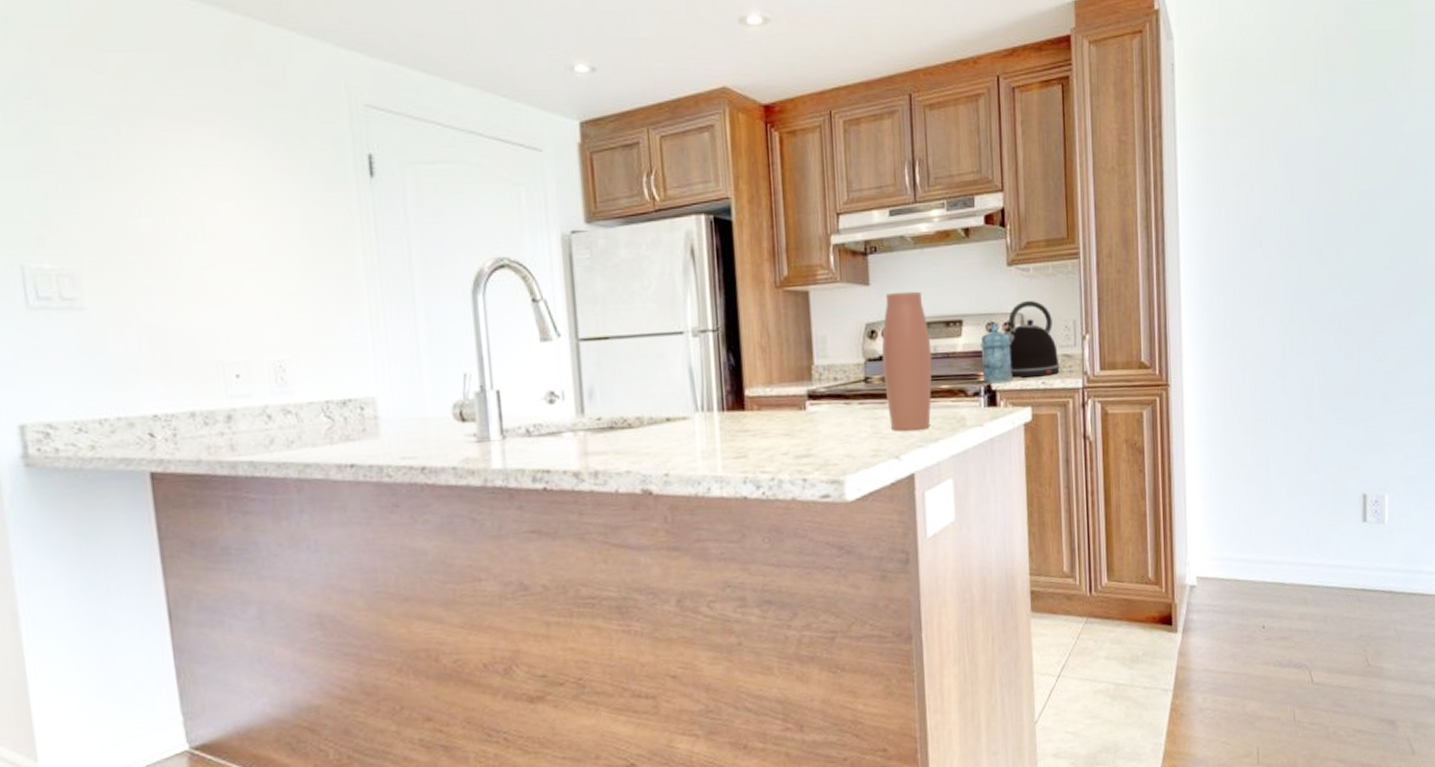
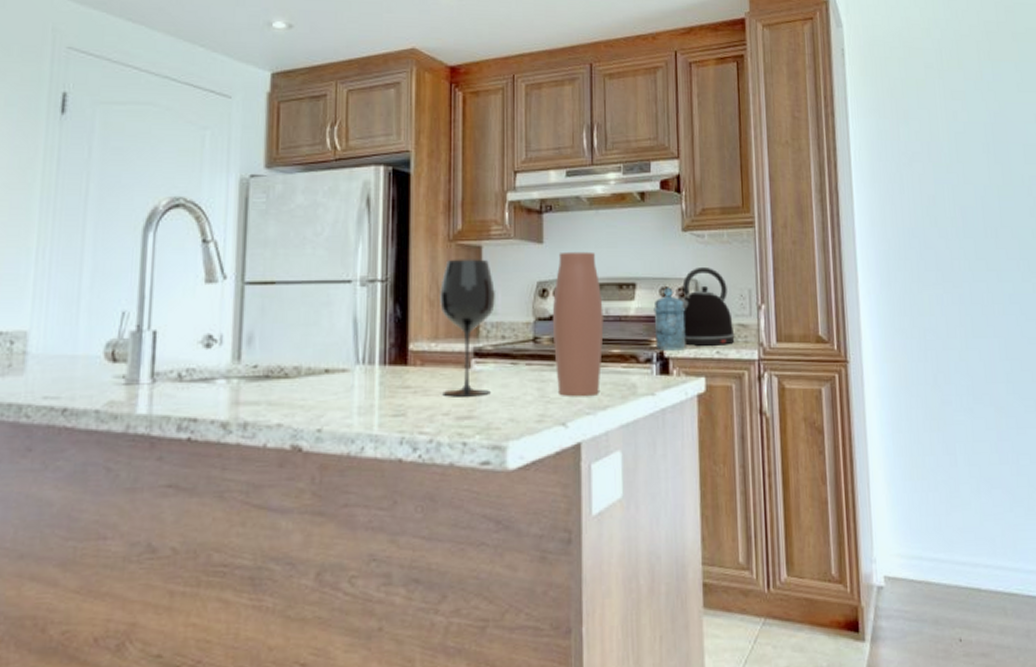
wine glass: none [771,304,826,438] -> present [440,259,495,398]

